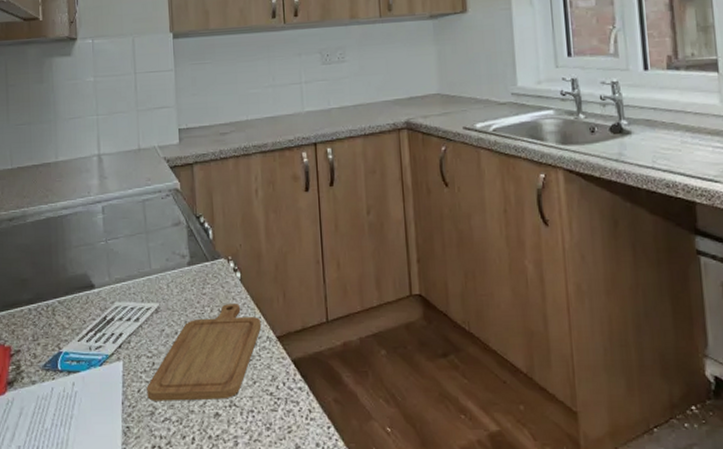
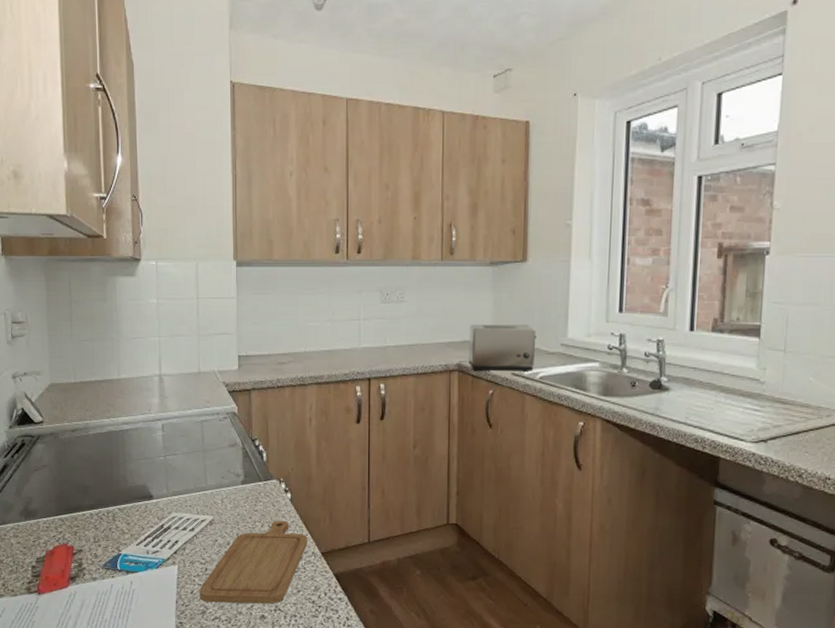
toaster: none [414,76,486,127] -> present [468,324,537,371]

